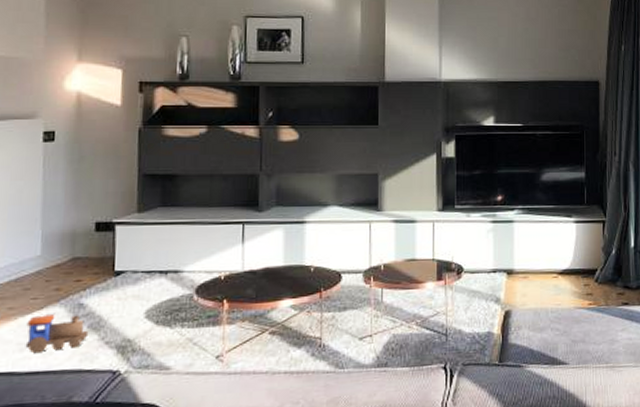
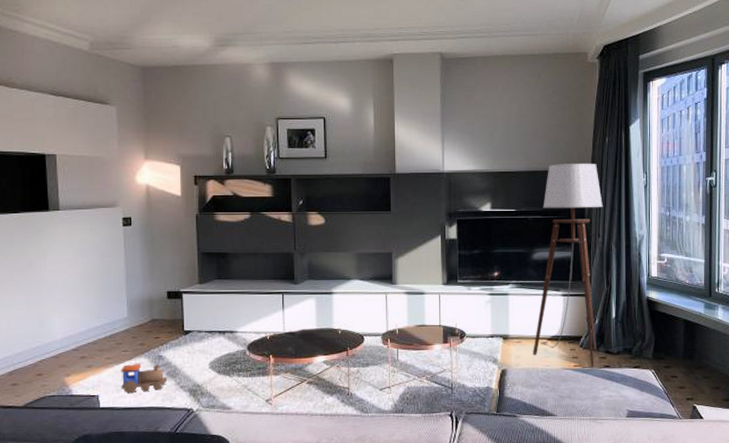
floor lamp: none [541,73,619,306] -> present [533,164,603,368]

